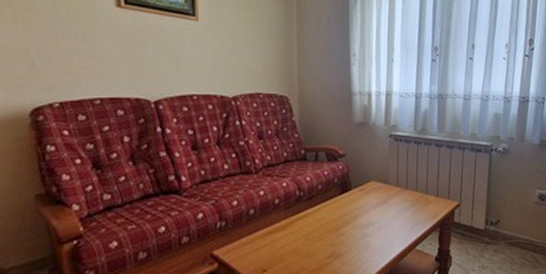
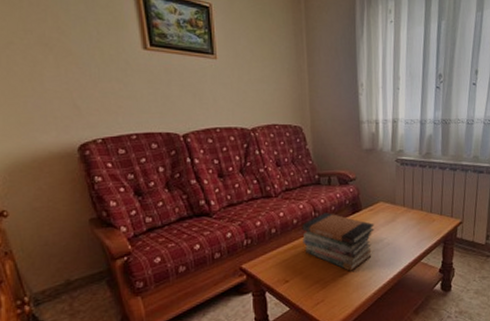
book stack: none [284,192,365,259] -> present [302,213,375,271]

